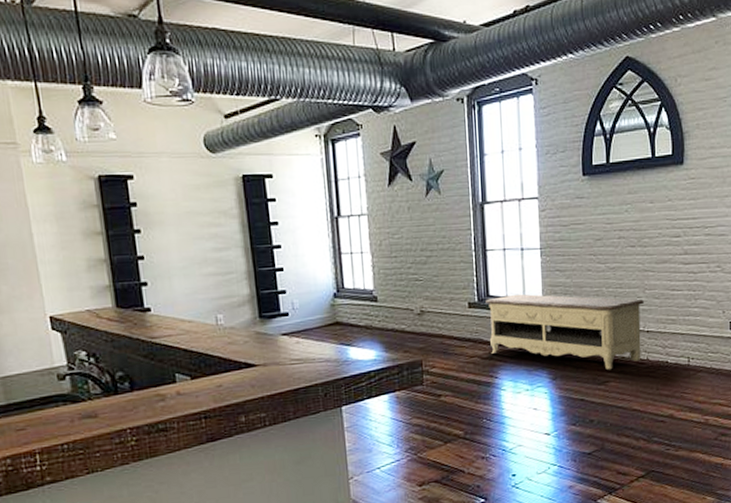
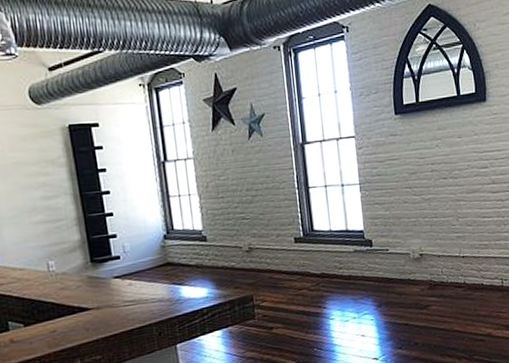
media console: present [485,293,644,370] -> none [310,227,459,295]

